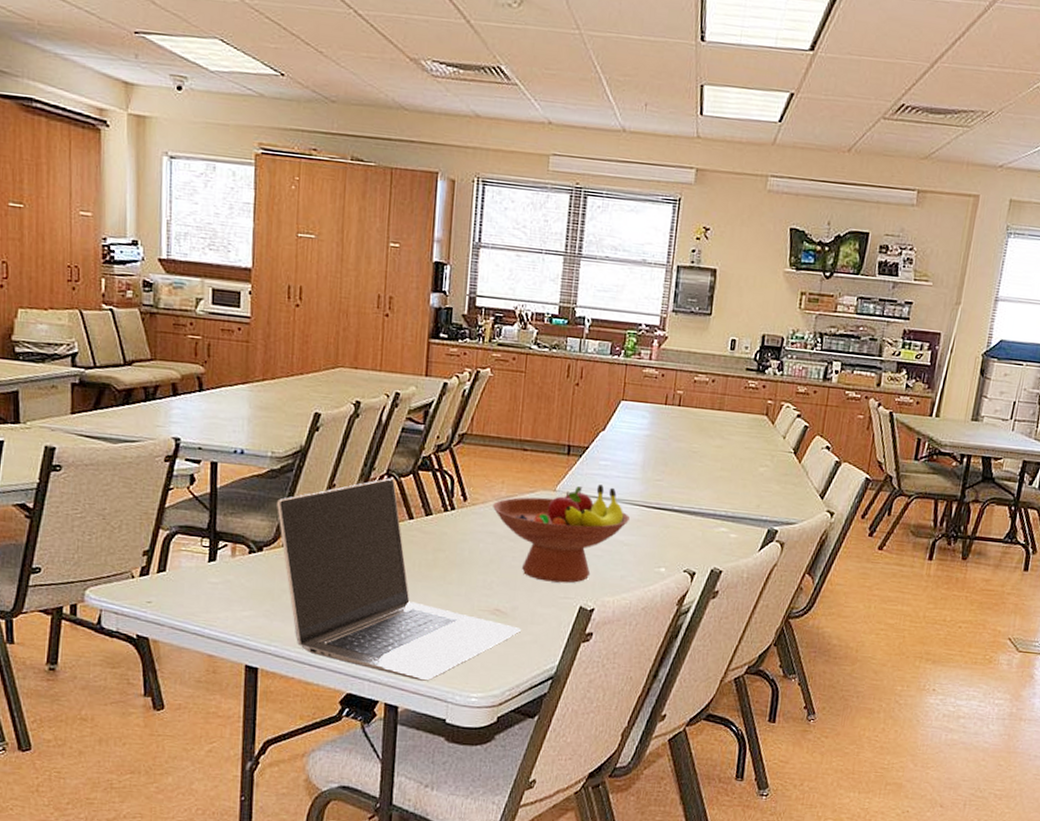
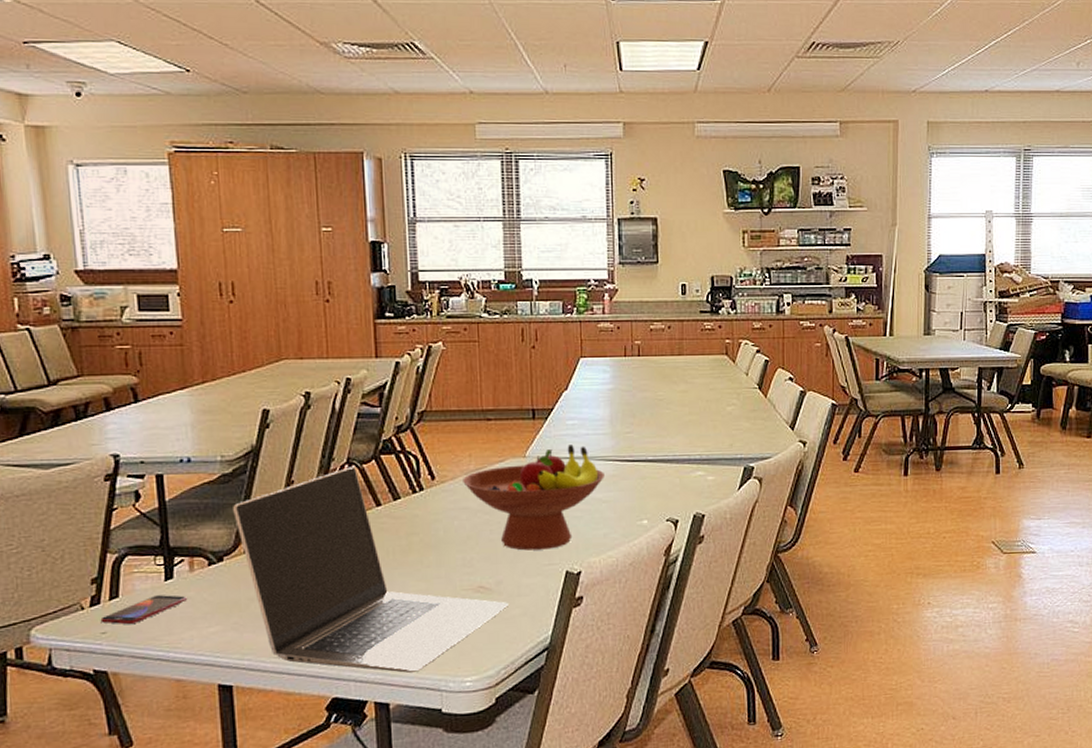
smartphone: none [147,574,227,597] -> present [100,595,188,624]

